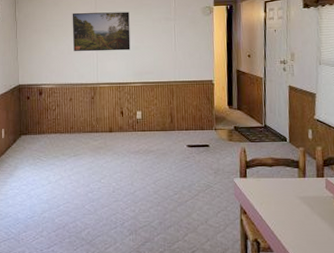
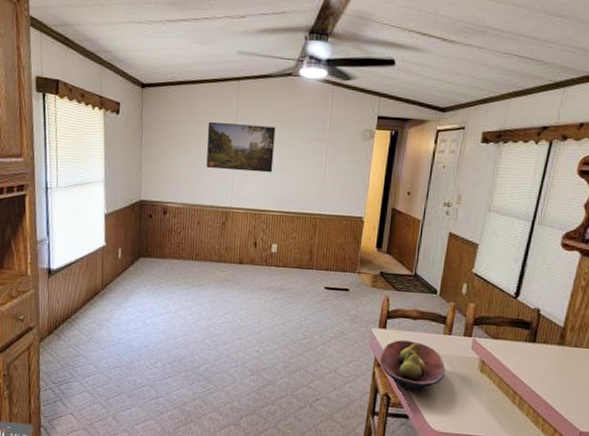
fruit bowl: none [245,186,306,234] -> present [379,339,445,392]

